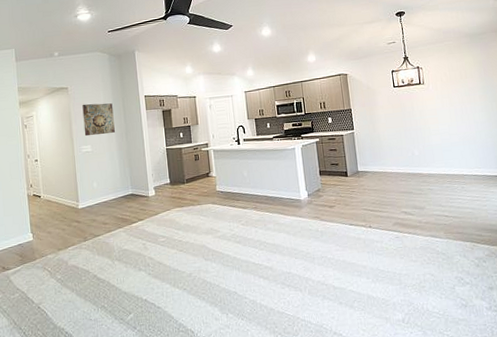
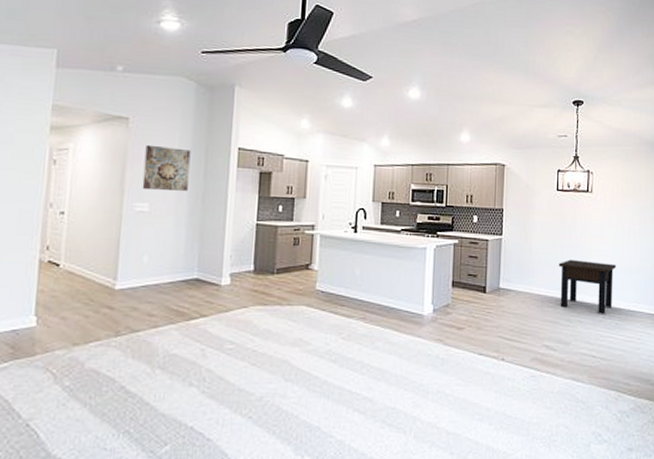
side table: none [404,139,456,181] -> present [558,259,616,314]

